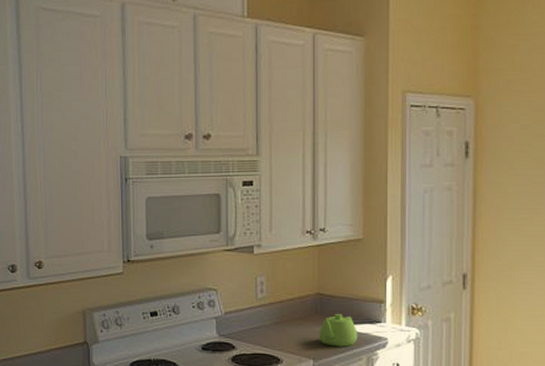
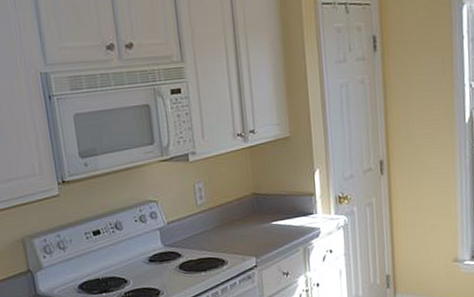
teapot: present [318,314,358,347] -> none [258,211,294,242]

